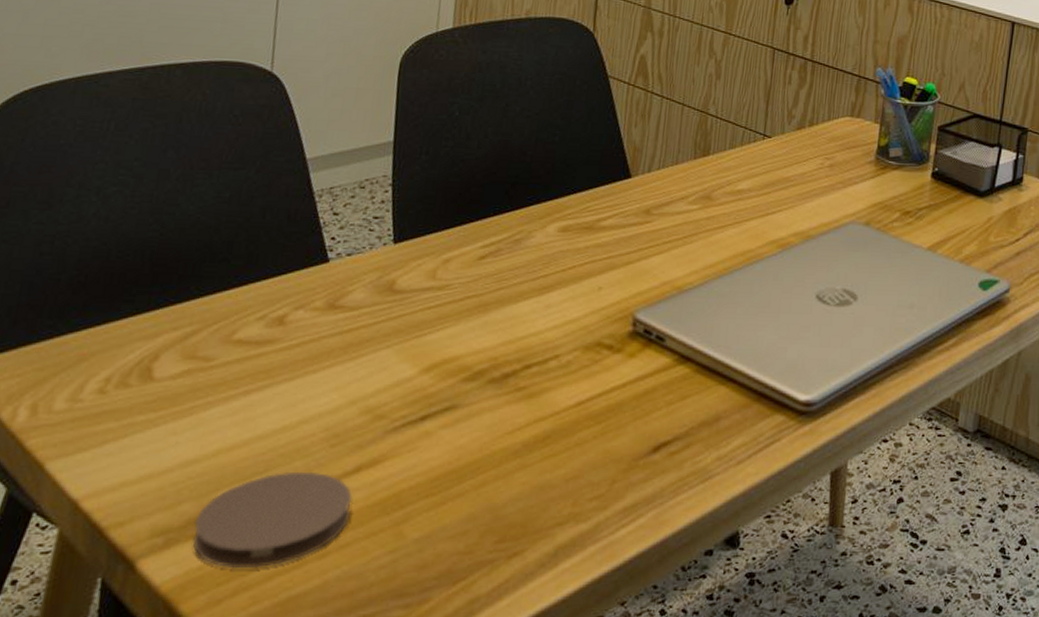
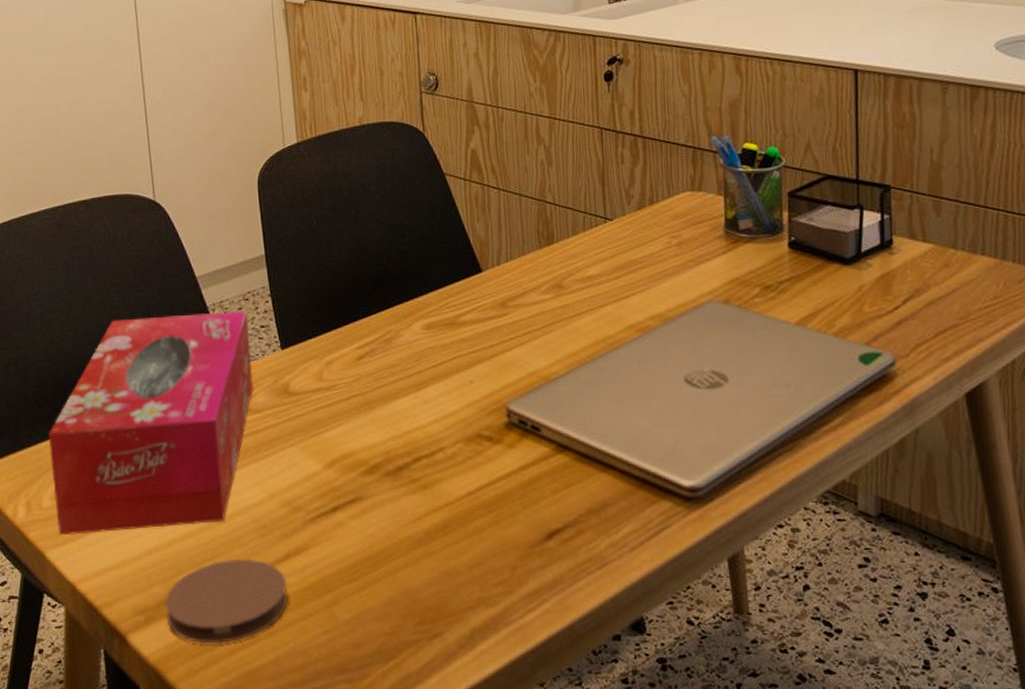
tissue box: none [68,198,362,444] -> present [48,310,253,536]

